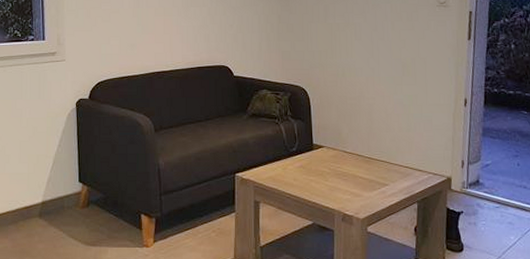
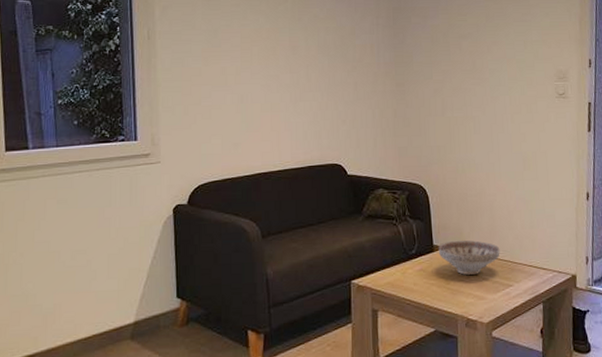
decorative bowl: none [317,141,377,174] -> present [438,240,500,276]

